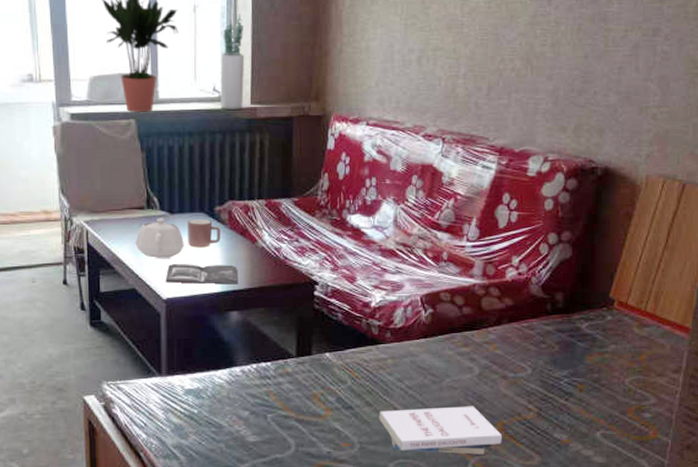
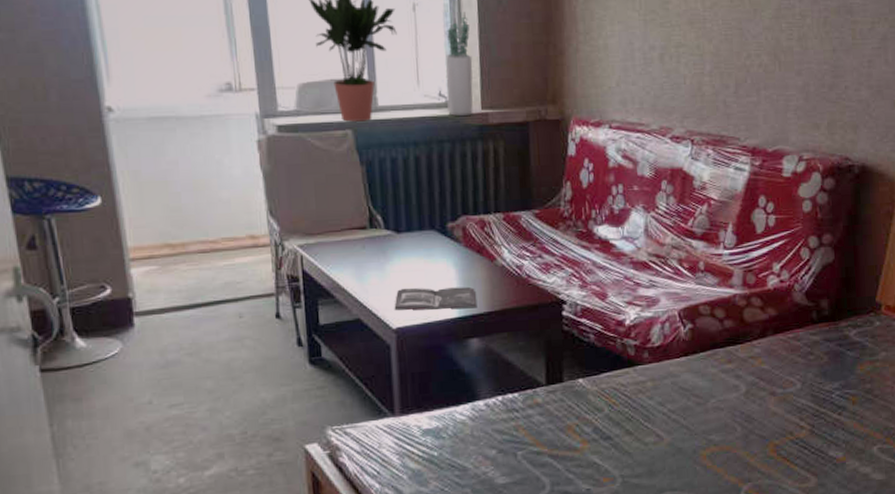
teapot: present [135,218,184,258] -> none [358,238,414,284]
mug: present [187,219,220,249] -> none [417,237,455,271]
books: present [379,406,502,454] -> none [641,427,775,482]

